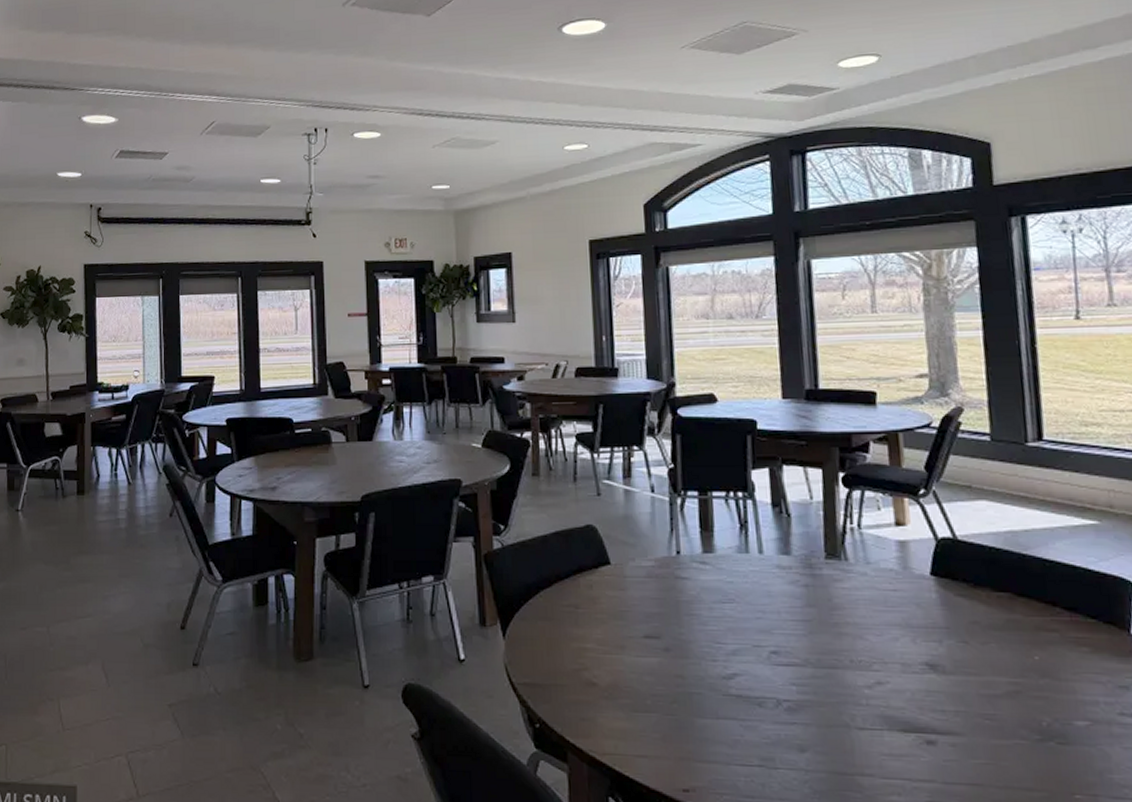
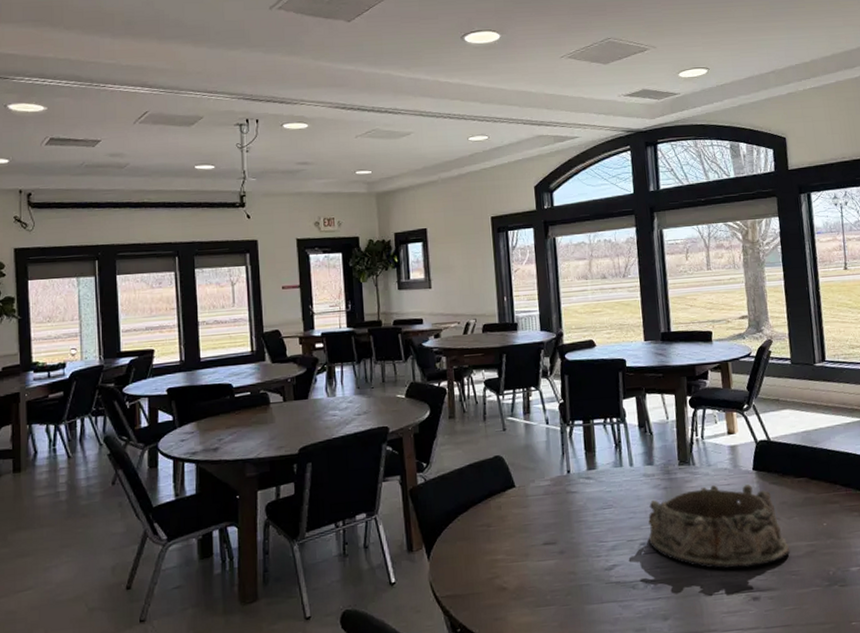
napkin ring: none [782,589,984,701] -> present [648,484,791,569]

